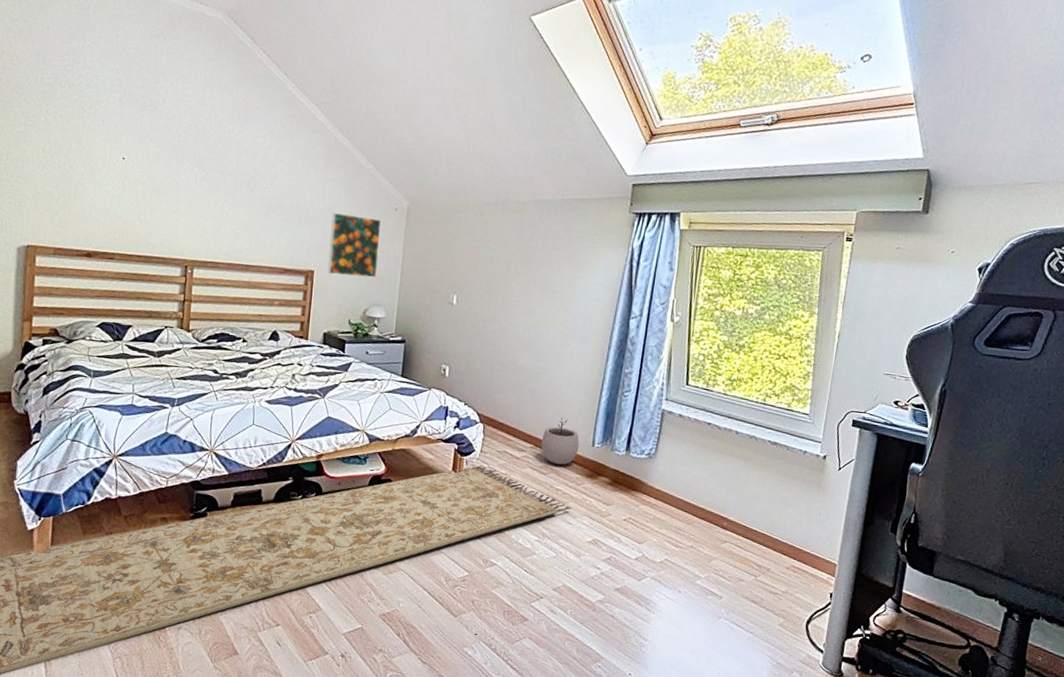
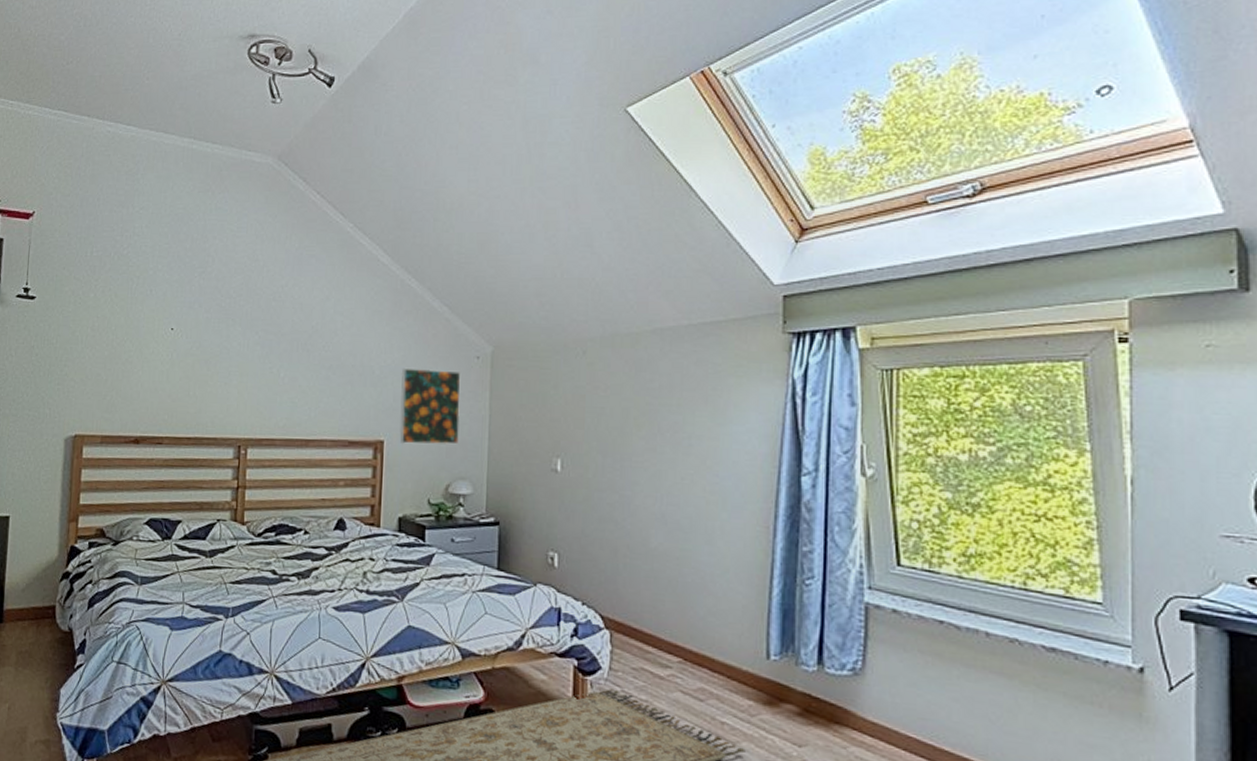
plant pot: present [541,417,580,465] -> none [692,618,747,687]

